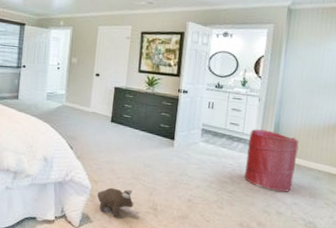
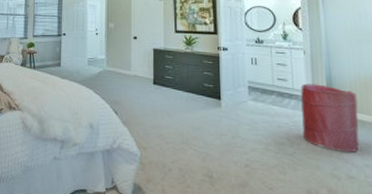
plush toy: present [97,187,135,217] -> none [148,154,188,187]

